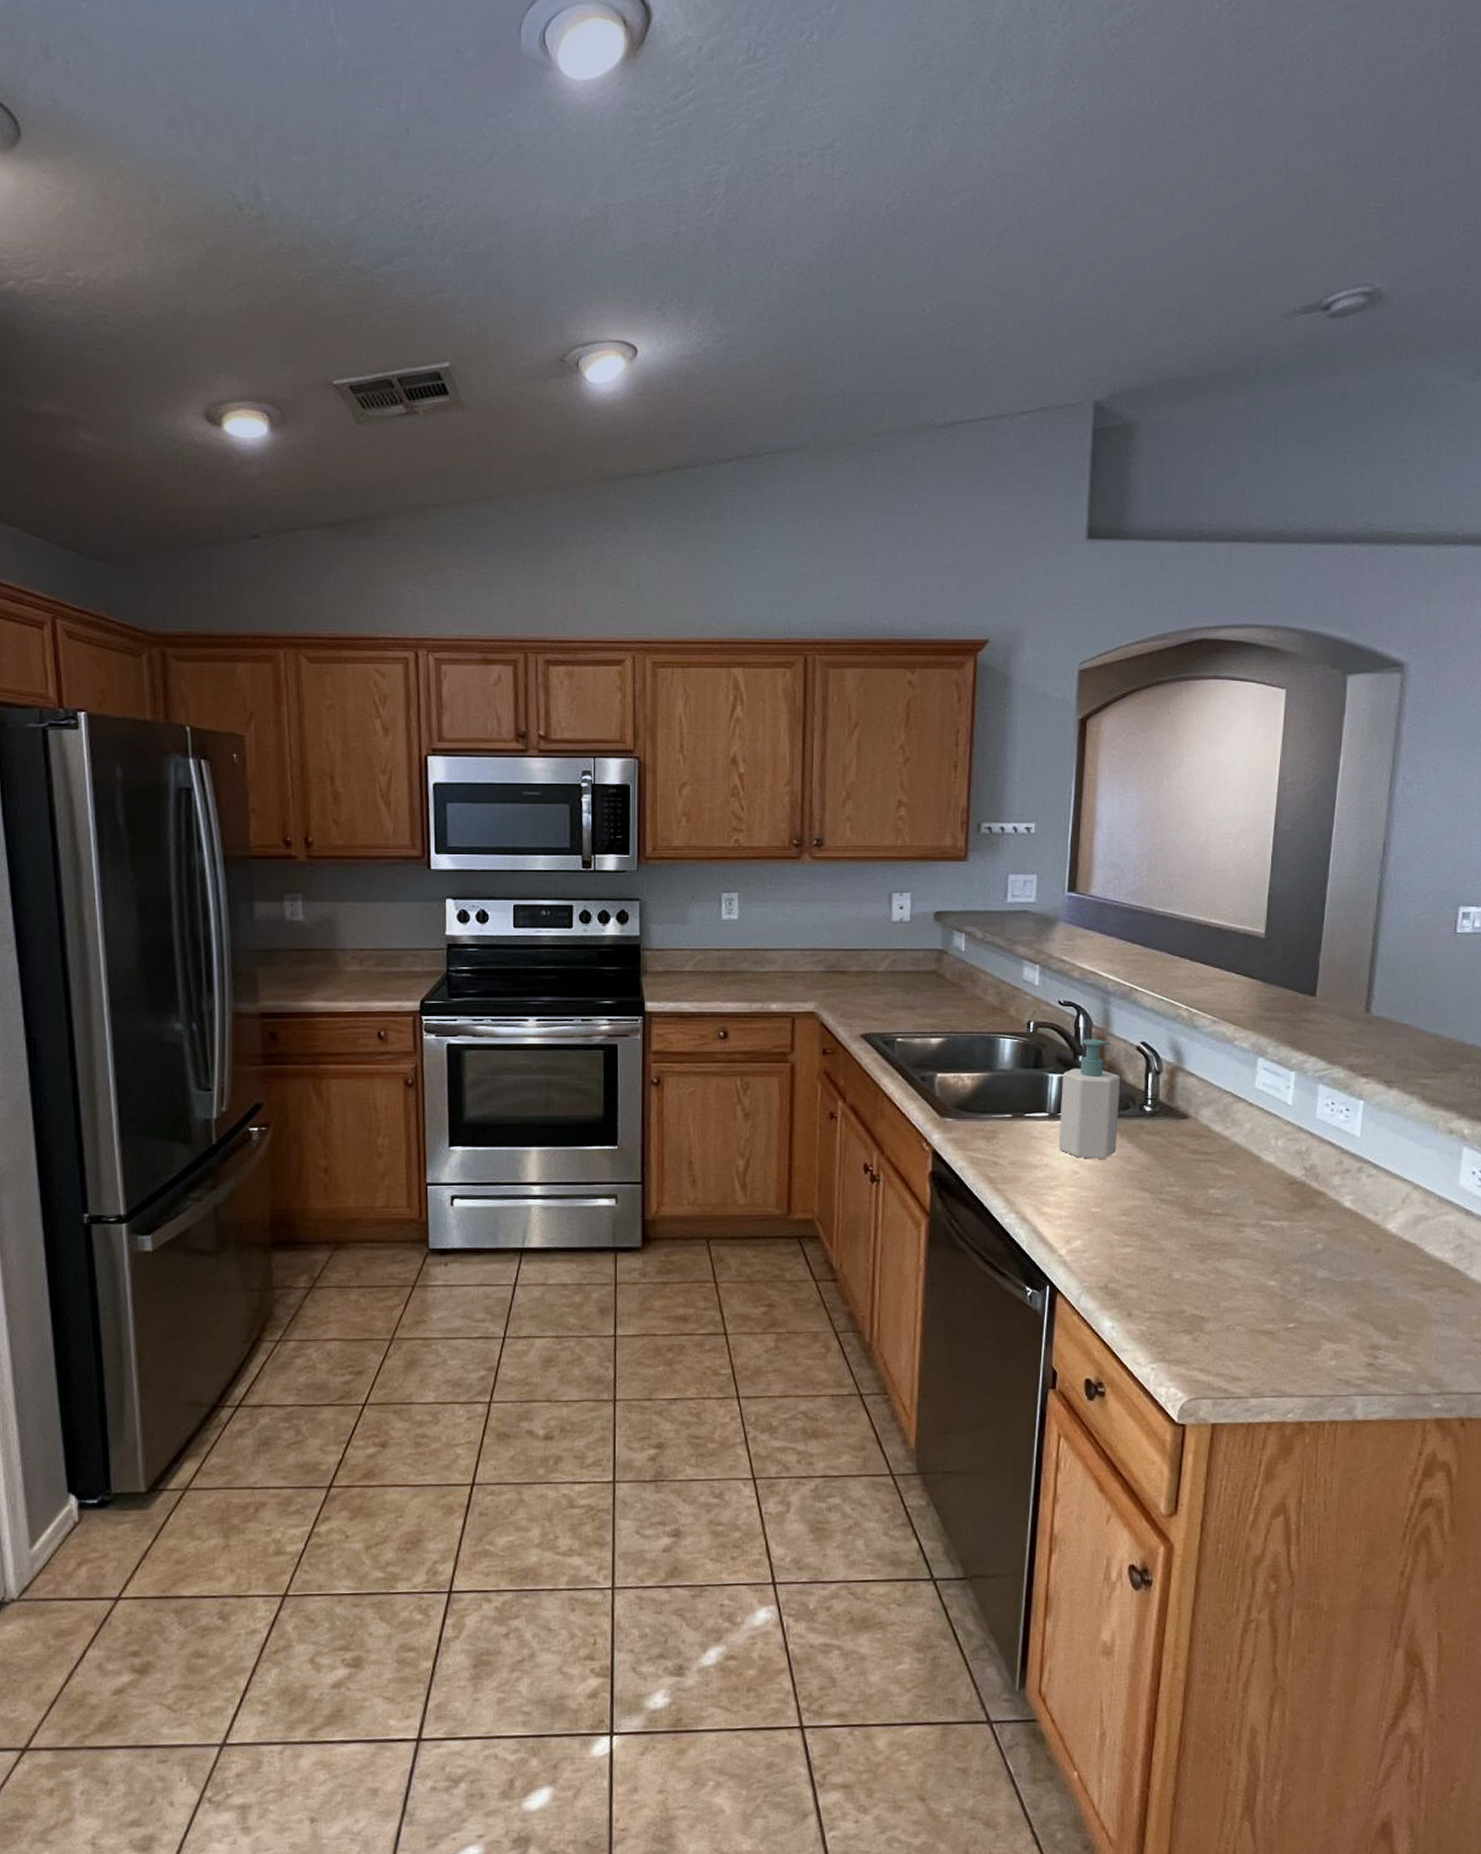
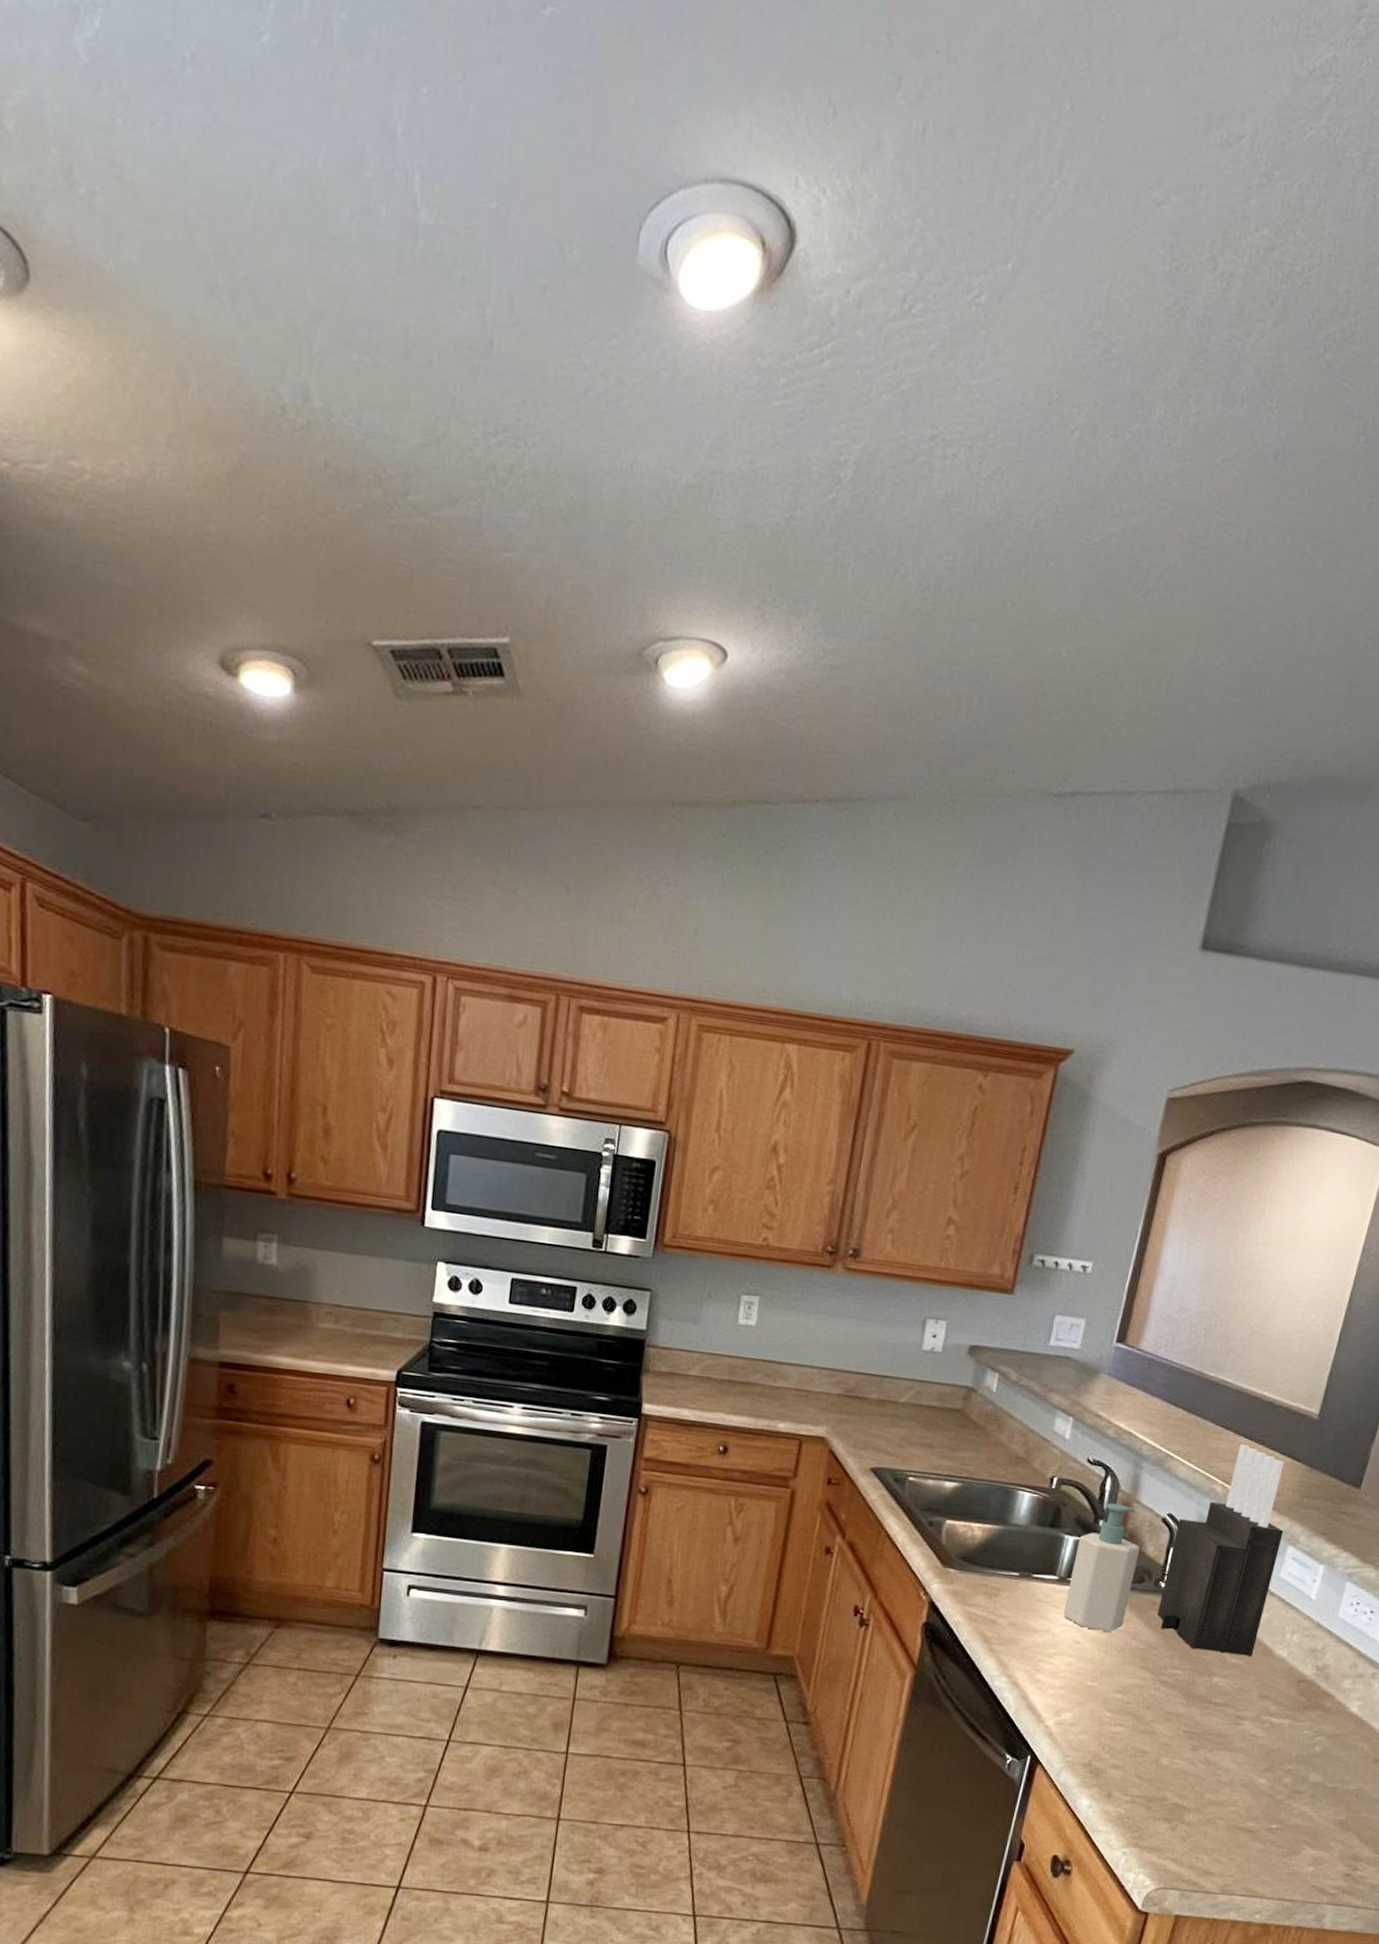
knife block: none [1146,970,1252,1166] -> present [1156,1444,1284,1657]

